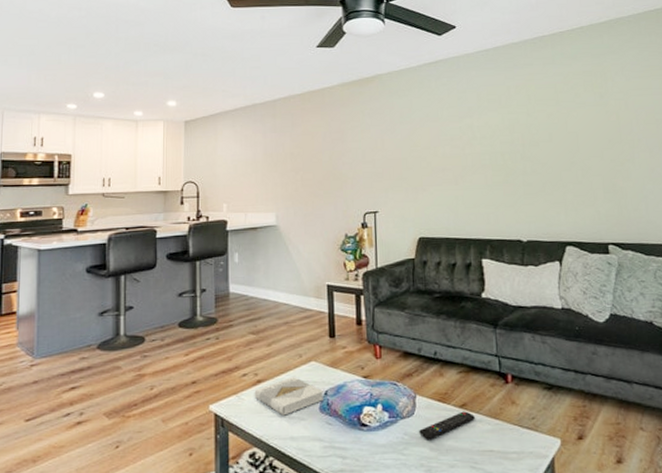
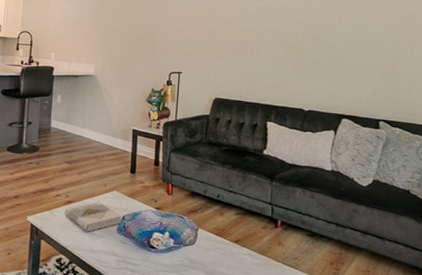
remote control: present [419,411,475,439] -> none [198,246,246,265]

